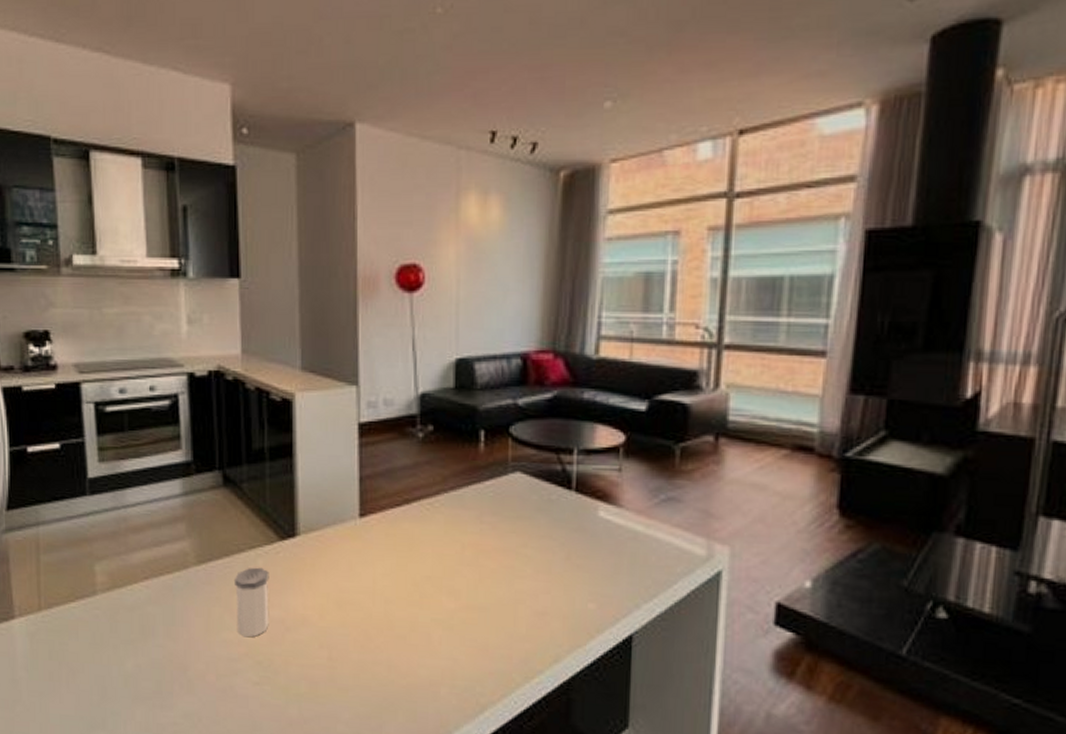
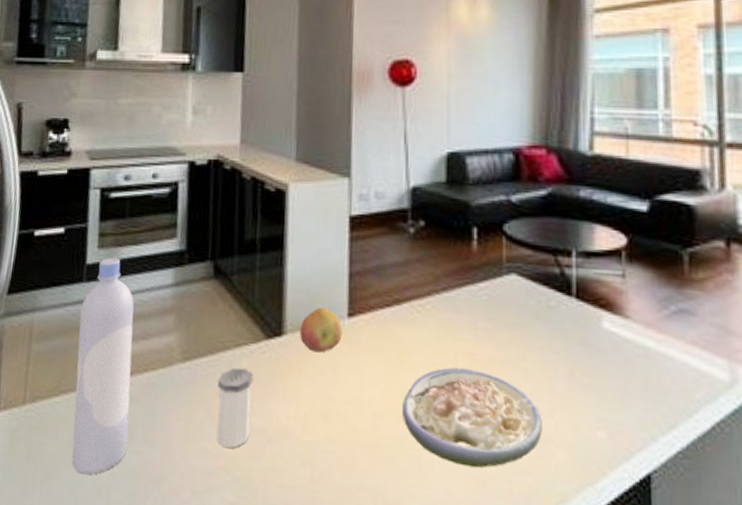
bottle: none [87,470,149,668] -> present [72,257,134,475]
fruit: none [313,509,355,550] -> present [300,306,343,353]
soup: none [413,556,540,640] -> present [403,367,542,468]

